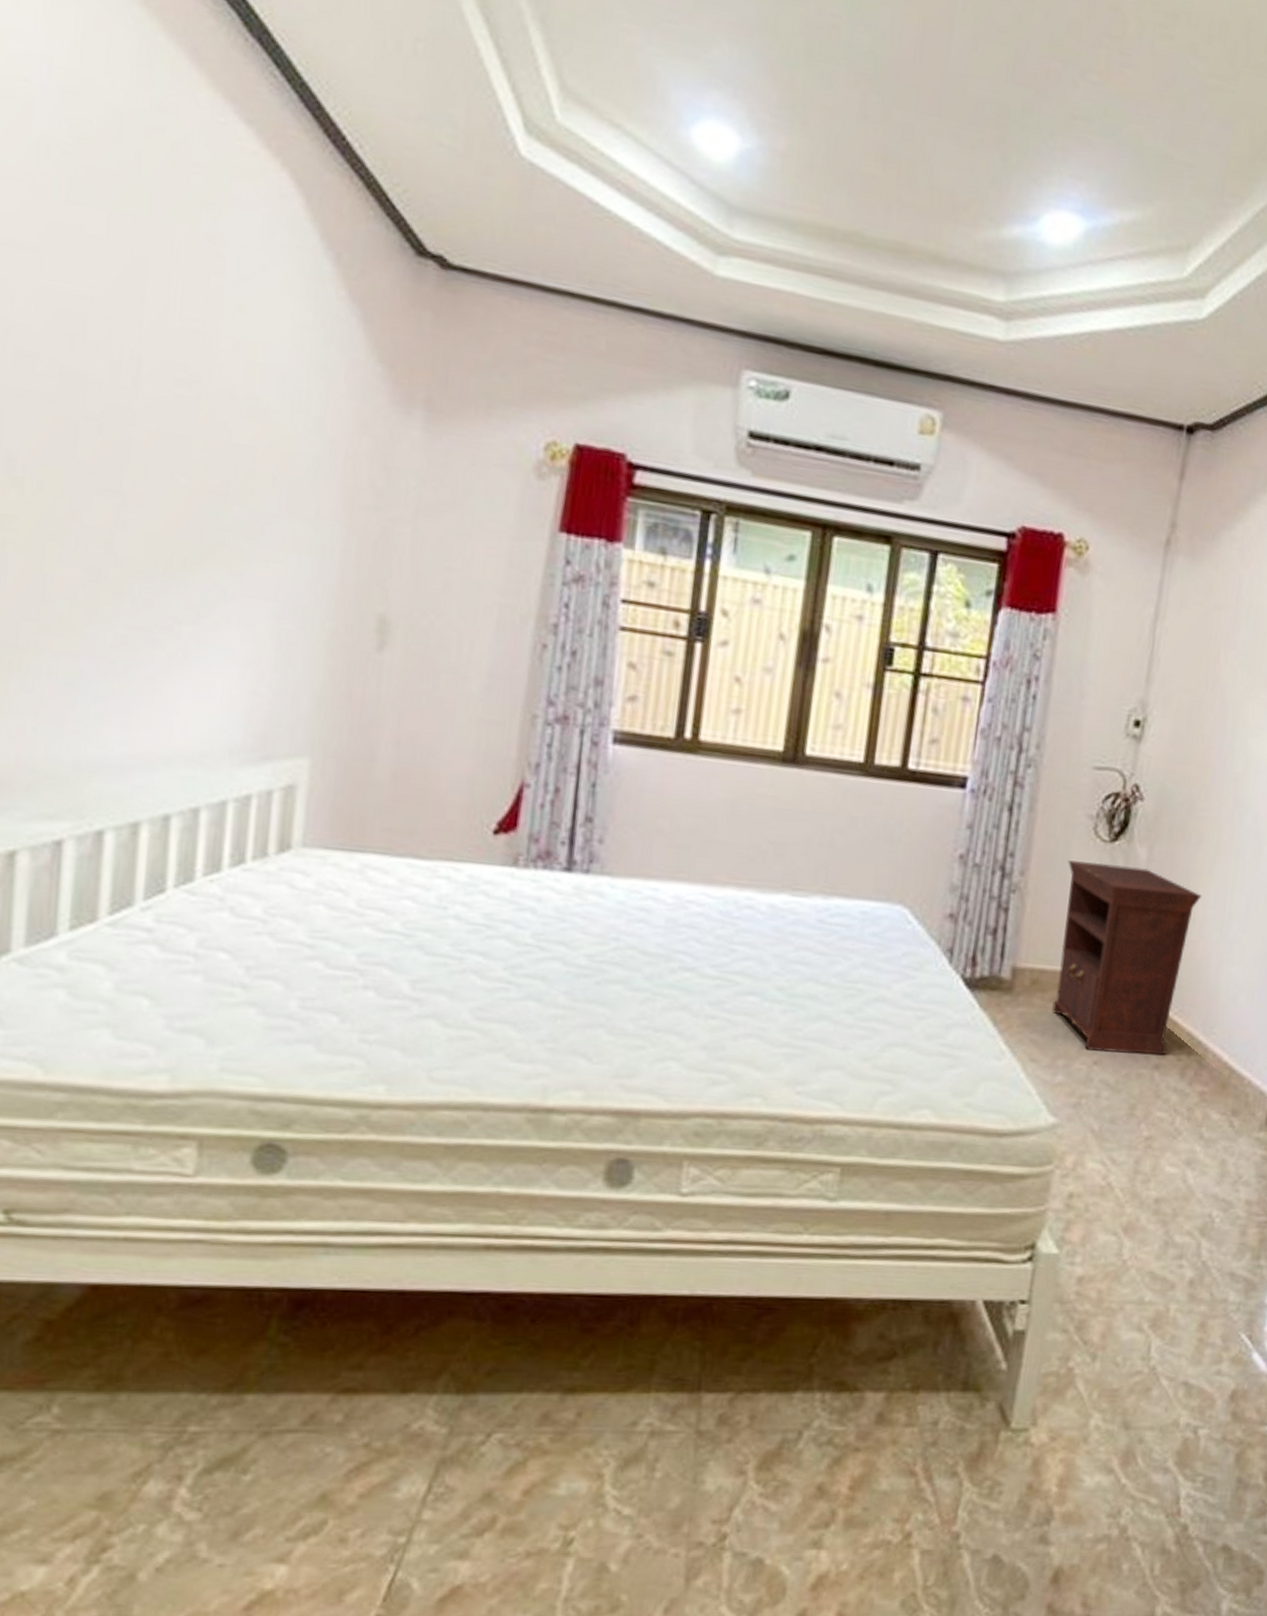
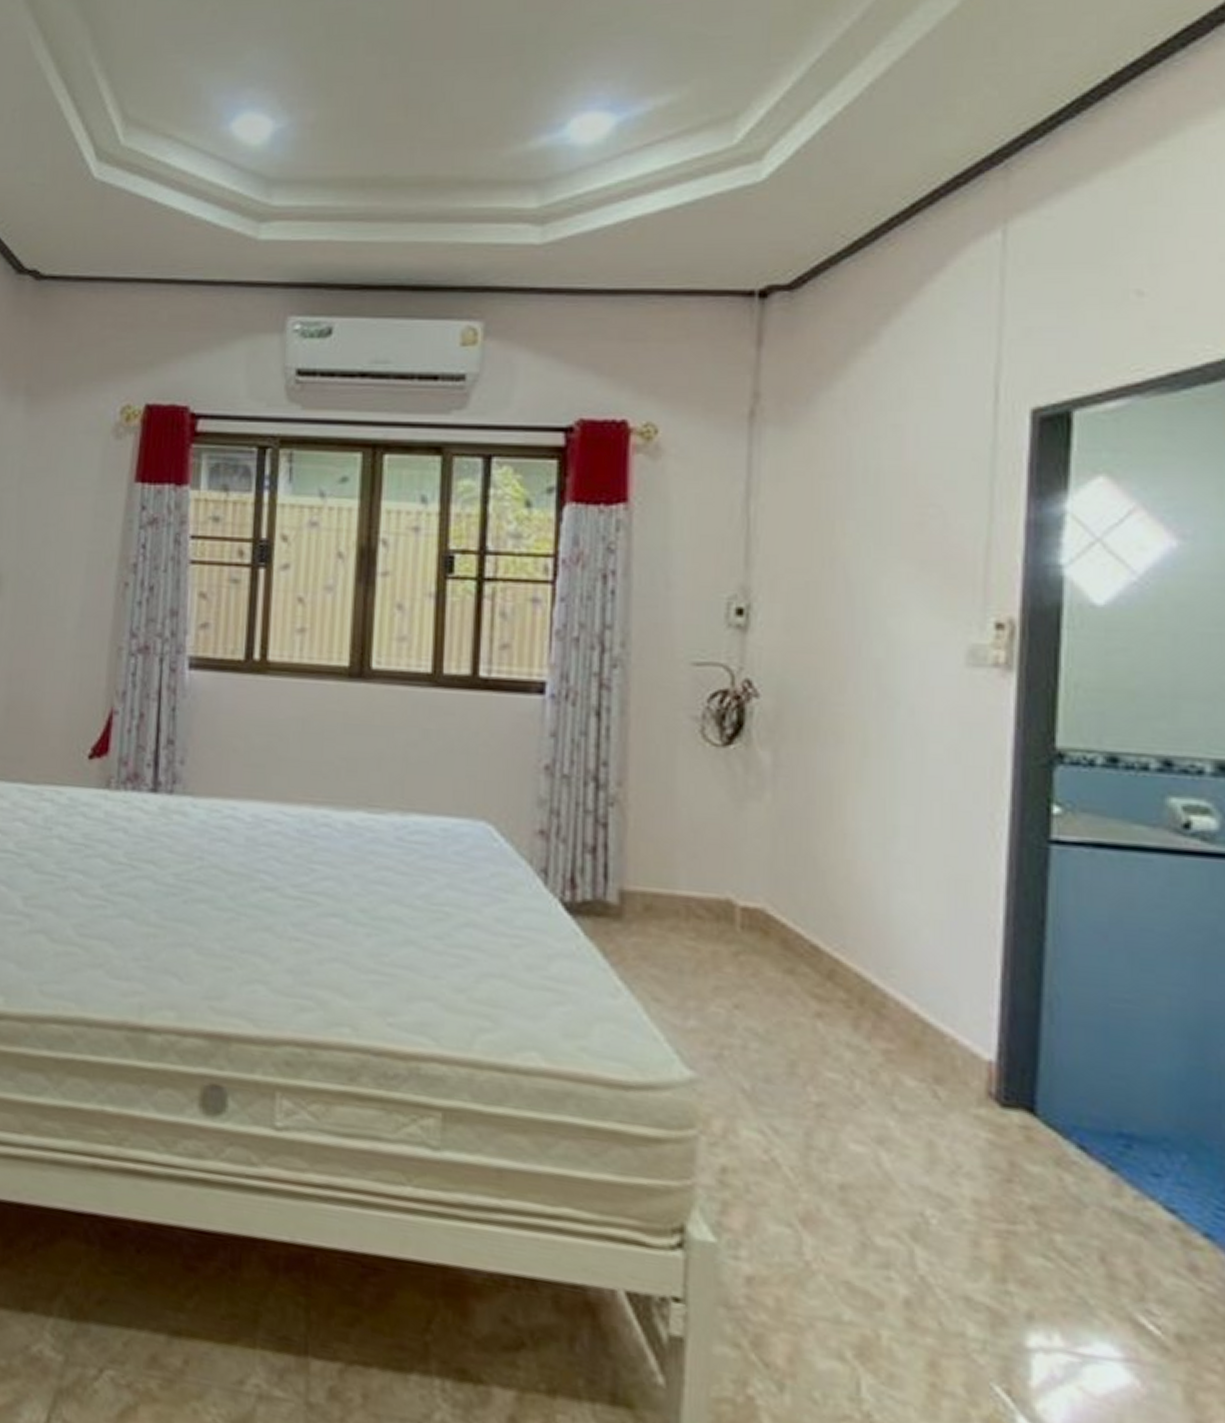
nightstand: present [1052,860,1202,1056] -> none [673,768,851,1002]

